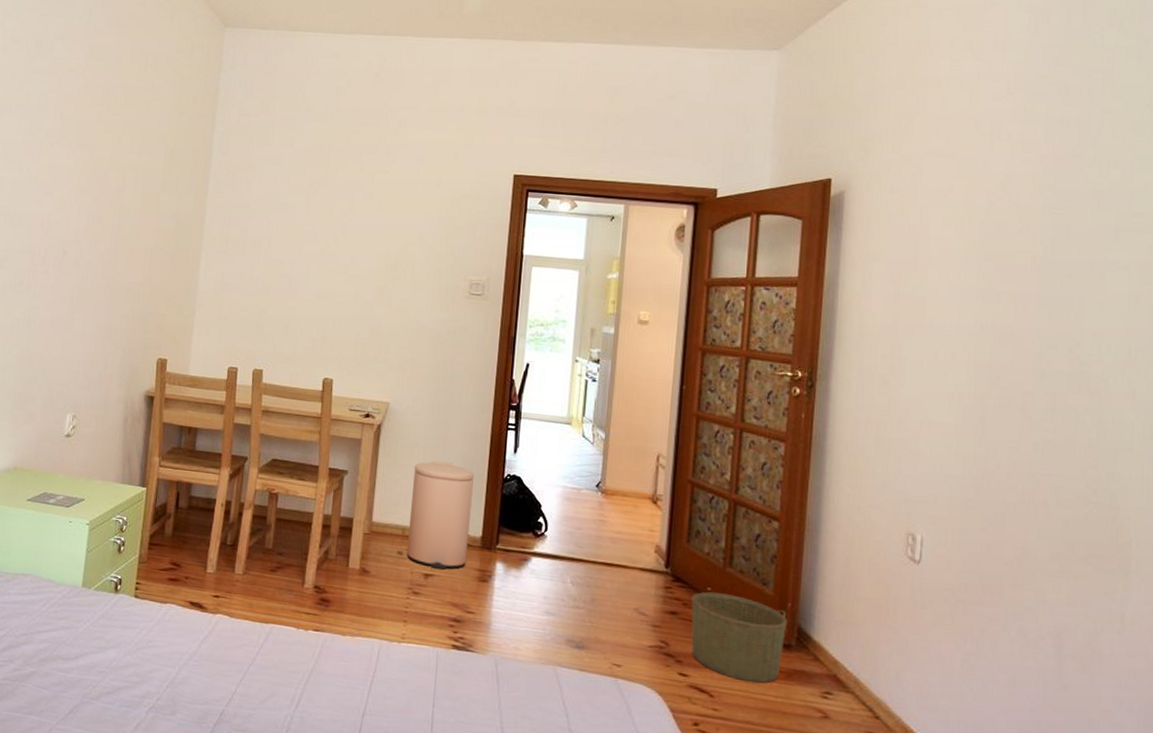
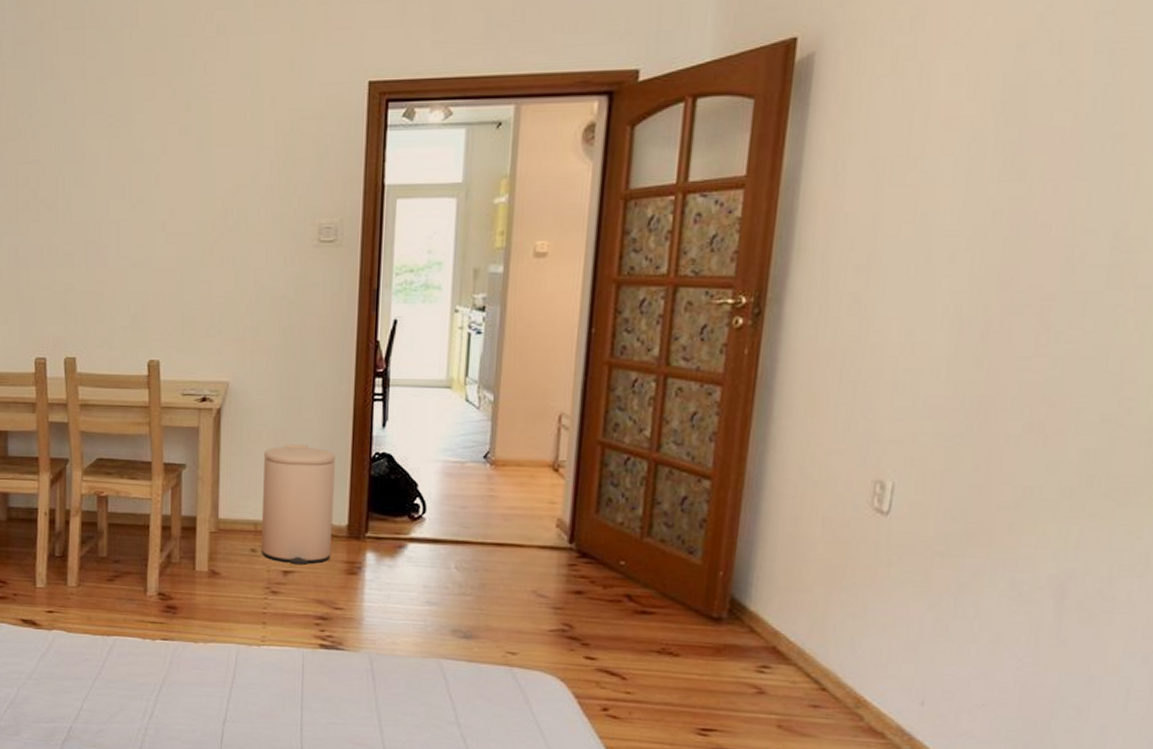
basket: present [691,591,788,683] -> none [600,566,719,661]

